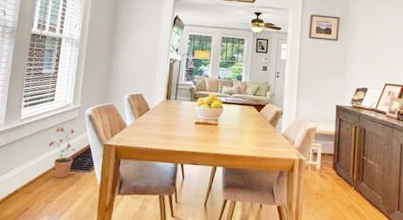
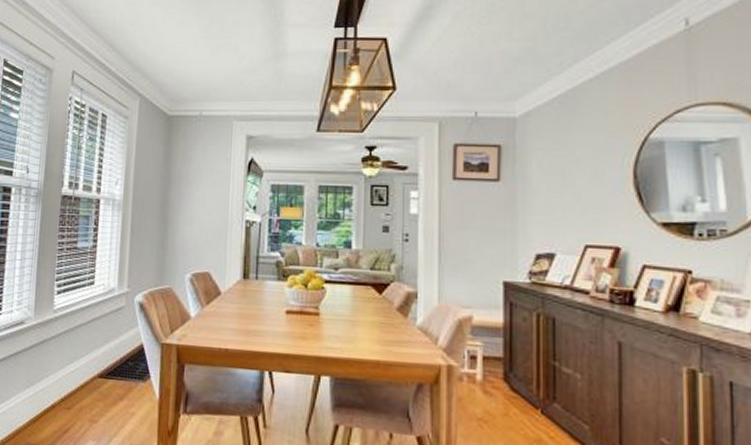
potted plant: present [49,127,76,179] -> none [90,320,126,390]

